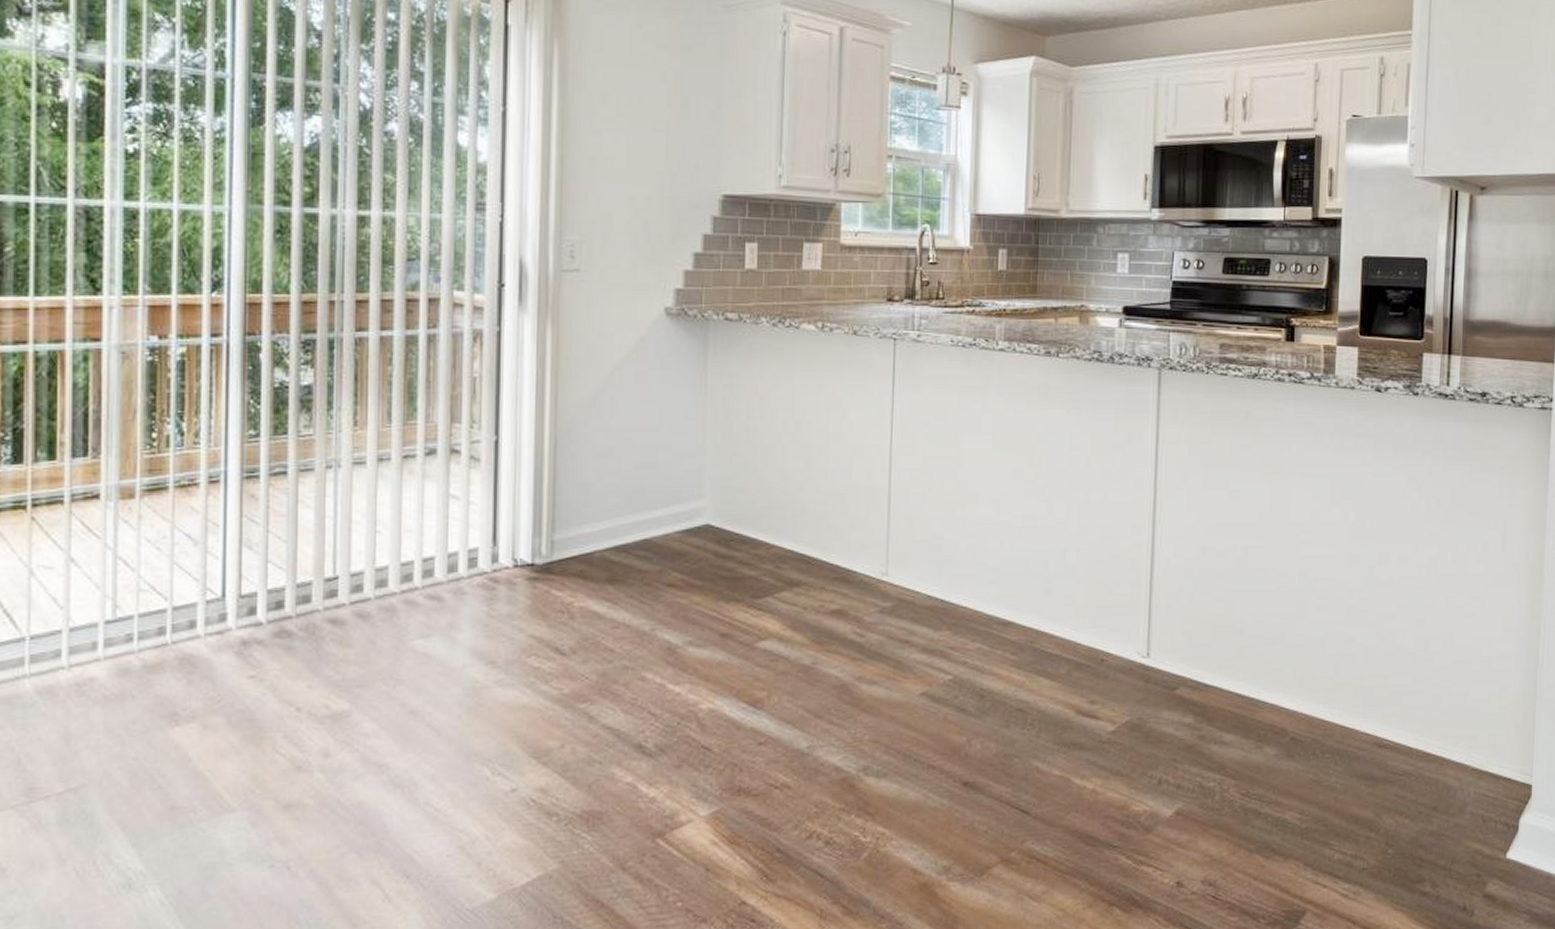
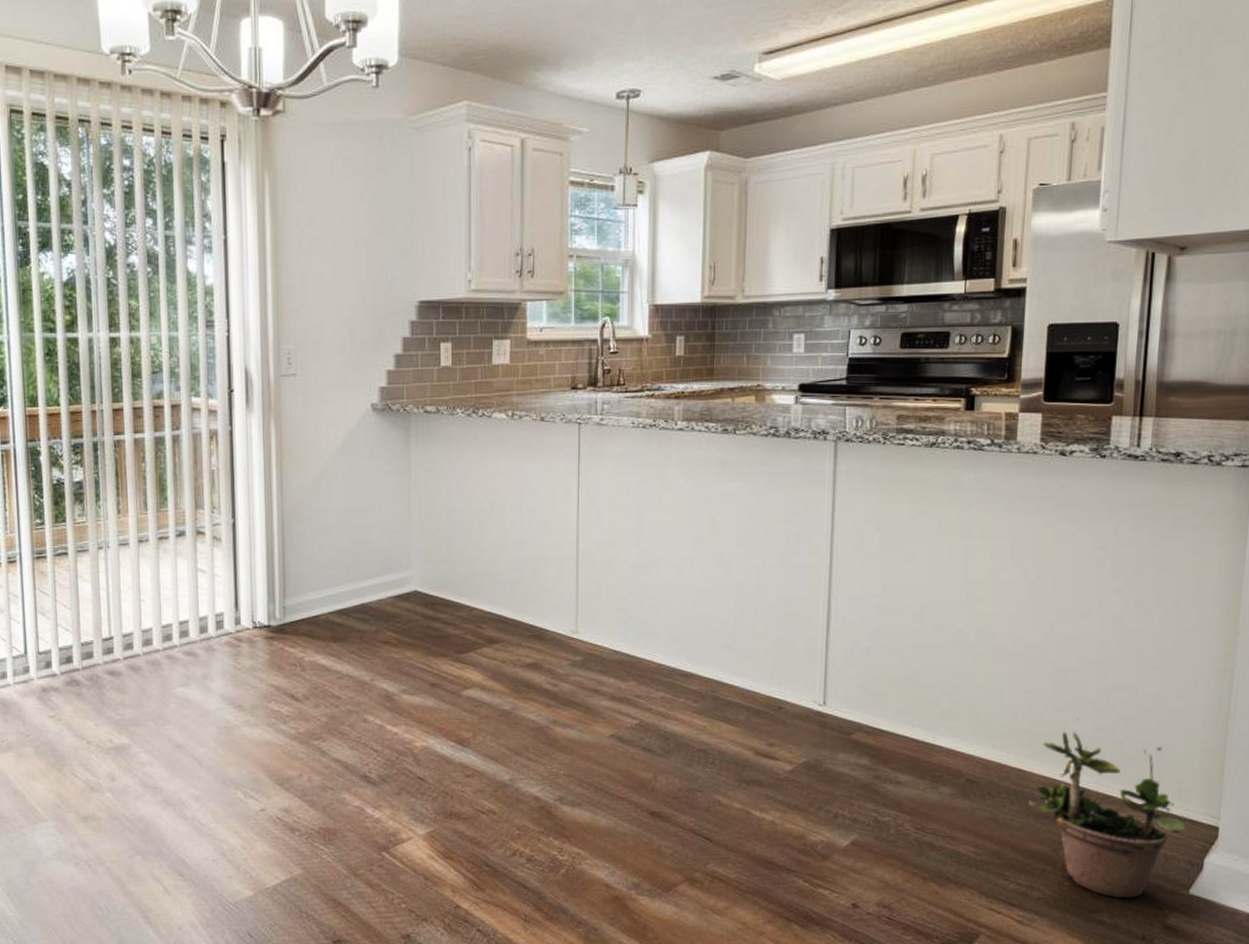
potted plant: none [1352,670,1502,866] -> present [1028,718,1187,899]

